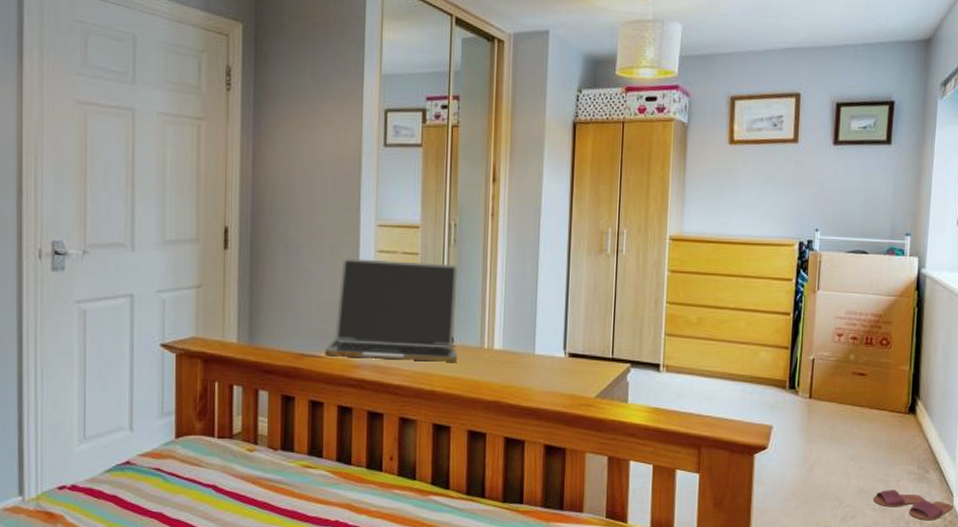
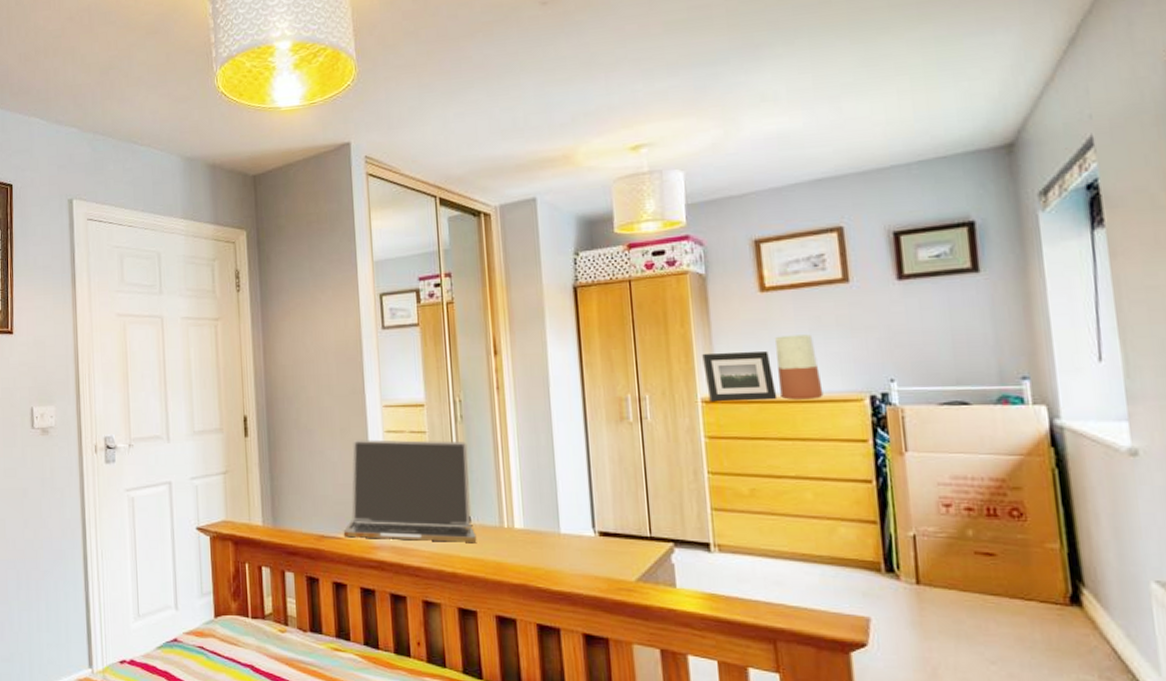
picture frame: none [675,196,730,241] -> present [702,352,778,402]
vase: none [733,185,765,242] -> present [774,334,824,400]

